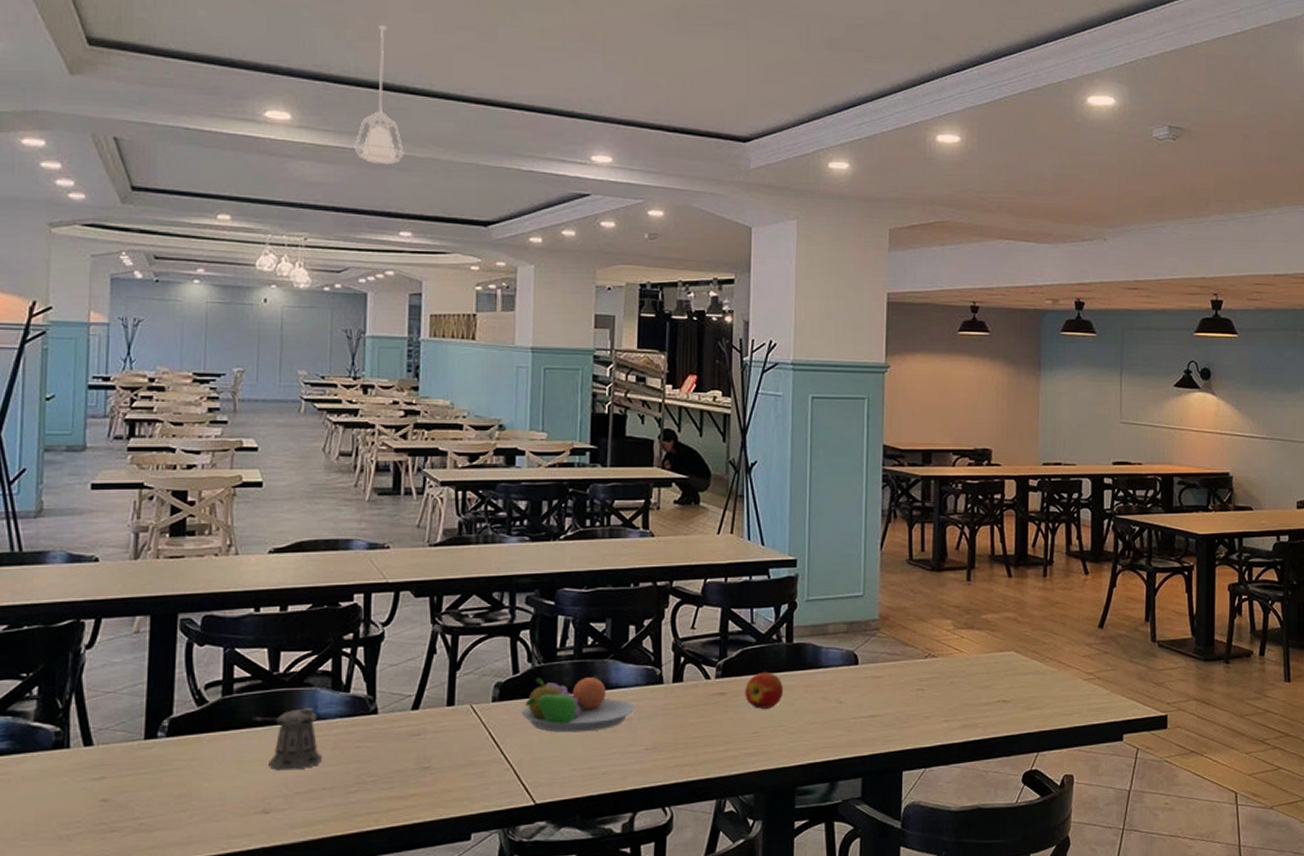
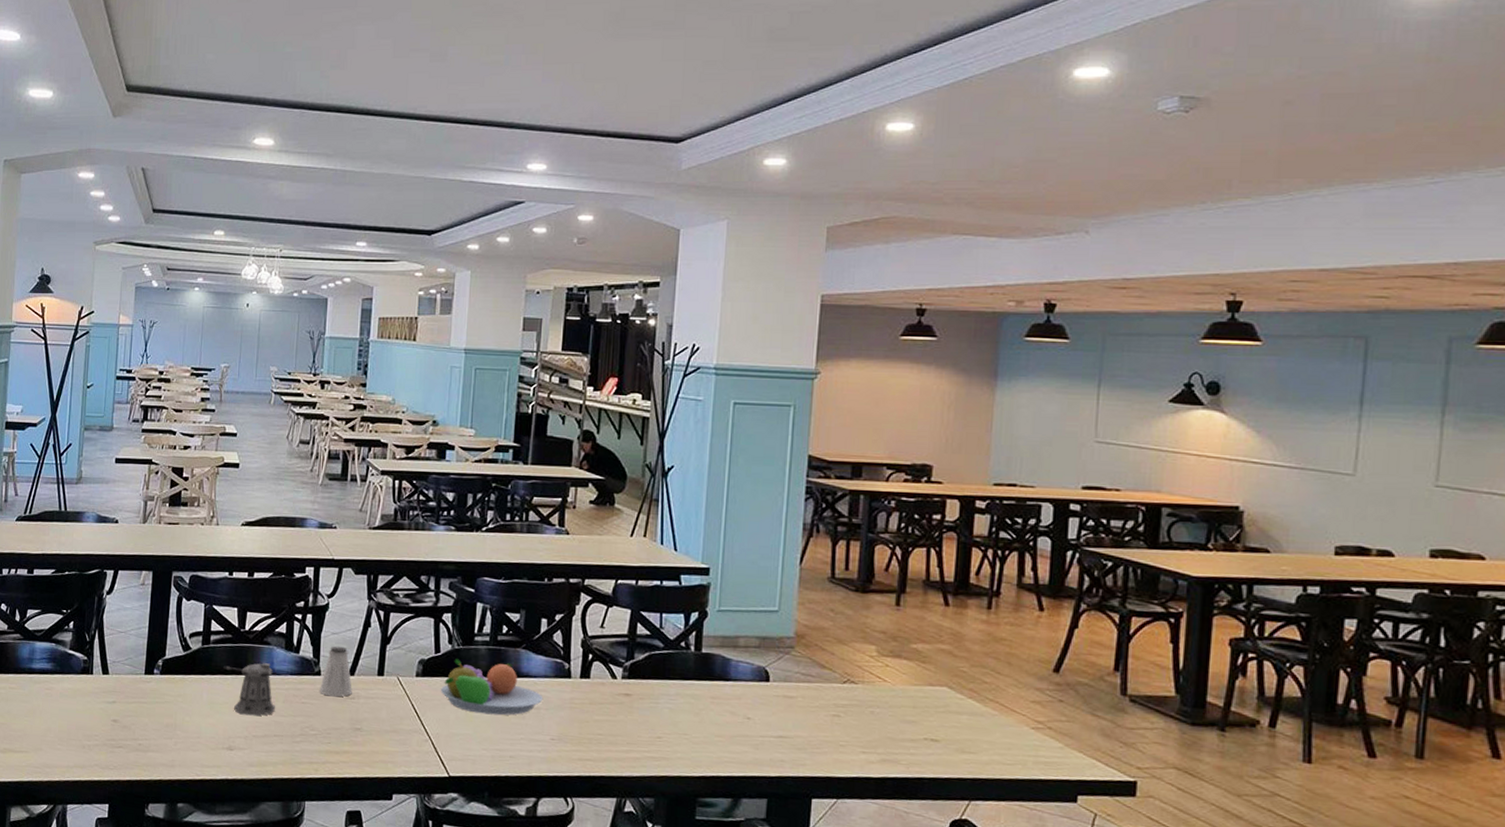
pendant lamp: present [354,25,404,165] -> none [322,54,364,182]
saltshaker: none [377,678,417,736] -> present [320,646,352,697]
apple: present [745,671,784,709] -> none [650,677,690,716]

